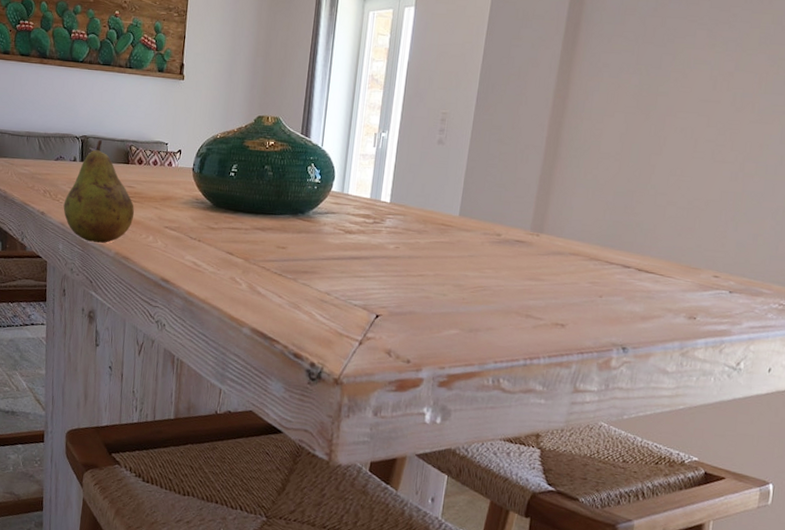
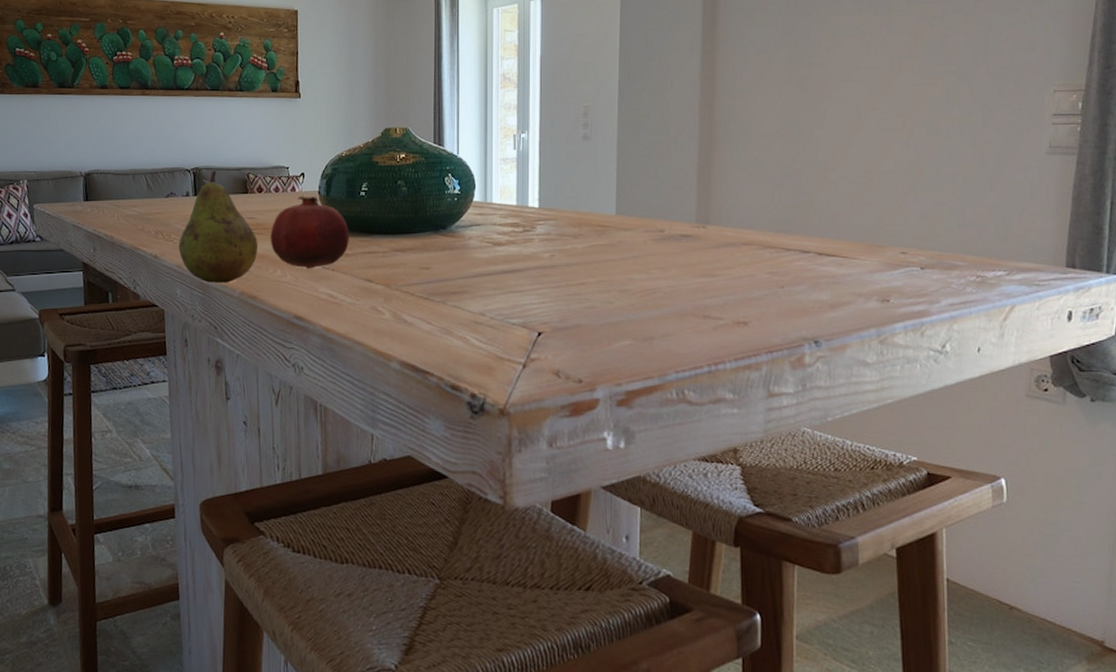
fruit: none [145,171,217,238] -> present [270,196,349,269]

